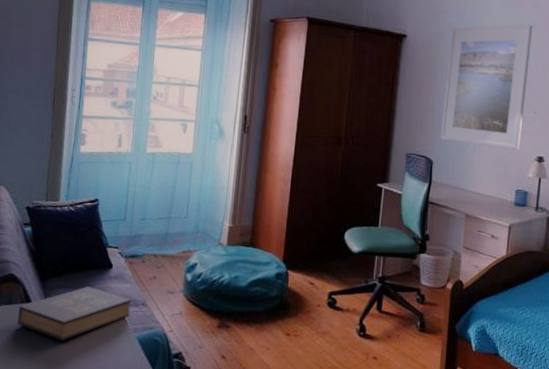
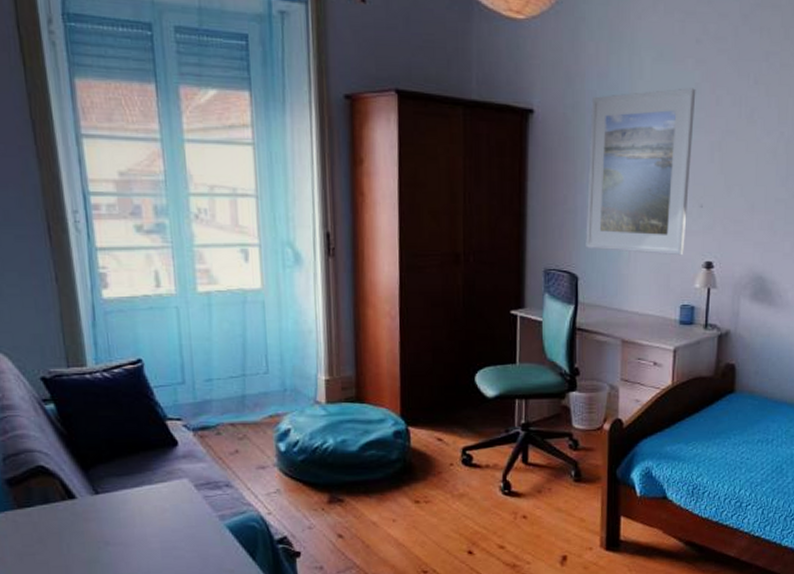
hardback book: present [17,287,131,341] -> none [59,471,211,540]

